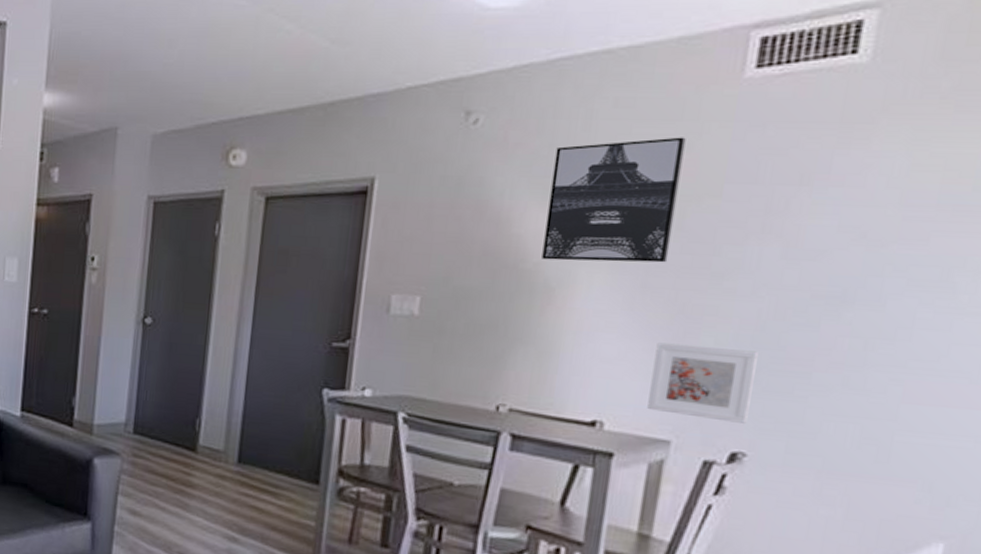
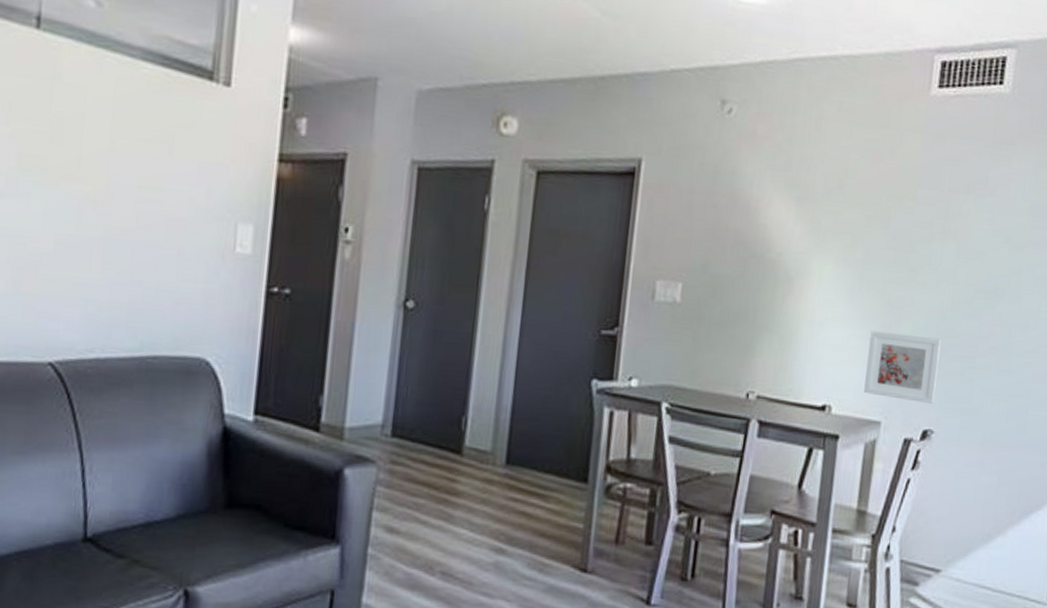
wall art: present [541,137,686,263] -> none [783,142,891,257]

